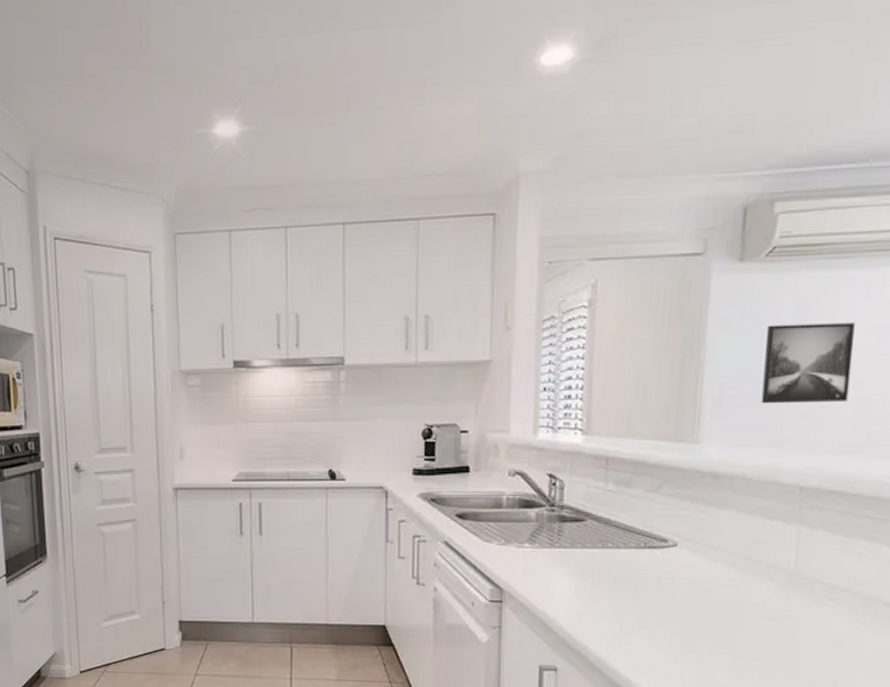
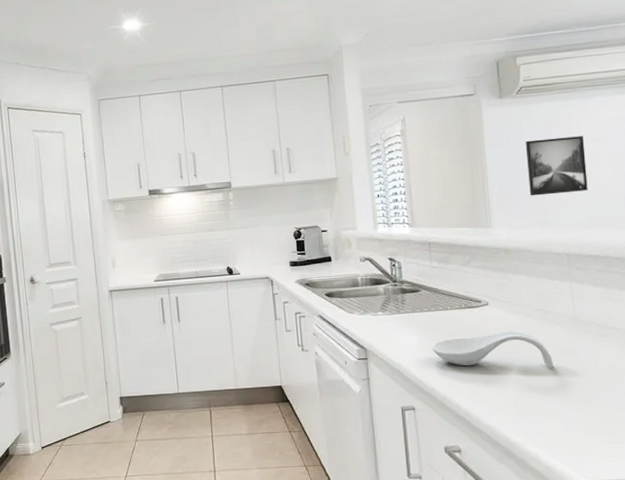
spoon rest: none [591,582,755,635] -> present [432,331,553,368]

